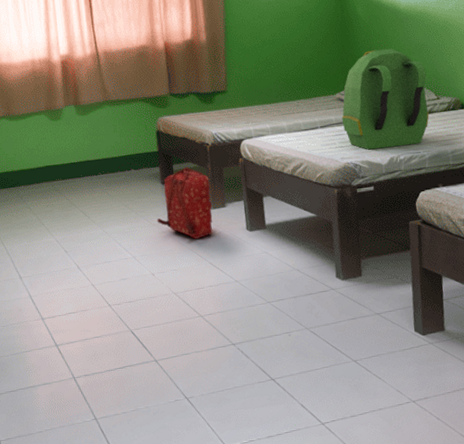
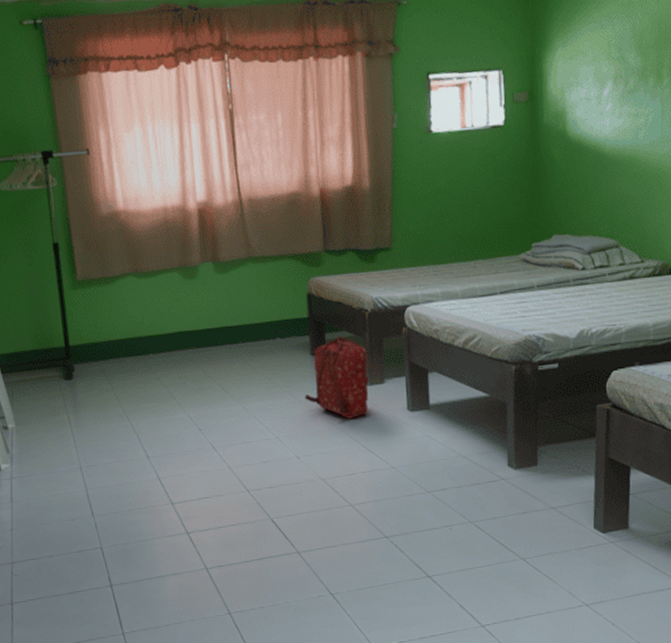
backpack: present [341,48,429,150] -> none [525,200,631,321]

